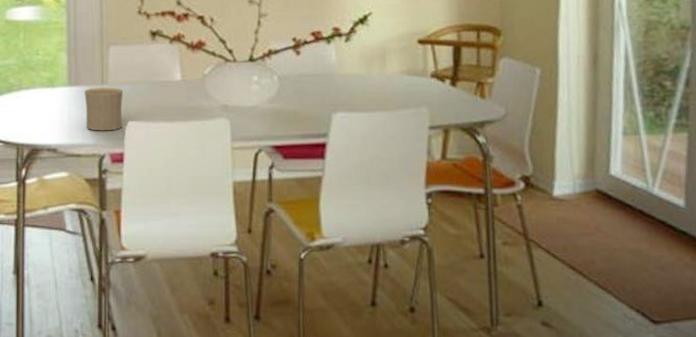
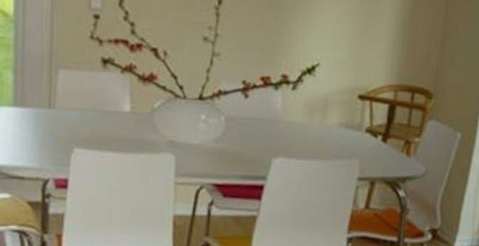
cup: present [84,87,124,131] -> none [30,111,71,156]

